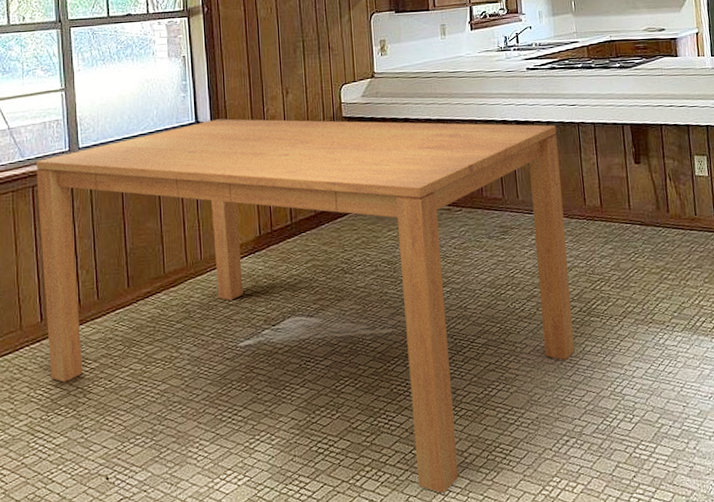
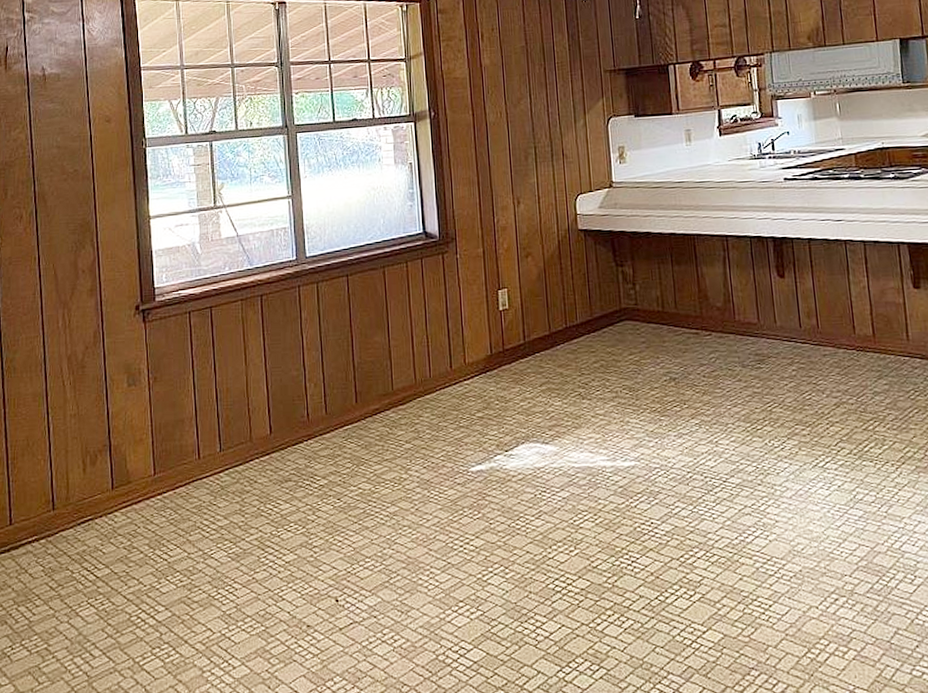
dining table: present [36,119,575,494] -> none [264,229,844,648]

